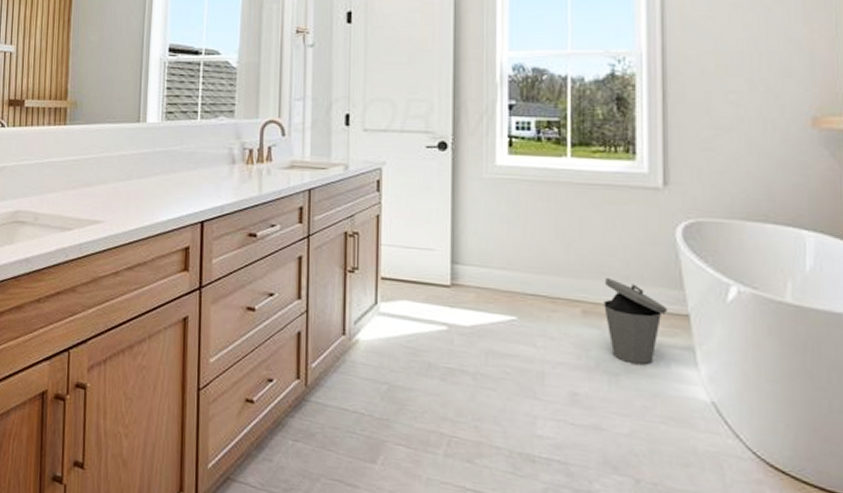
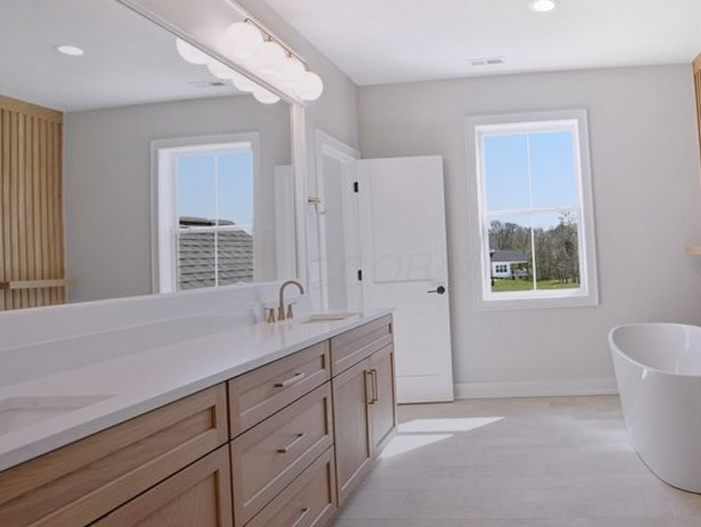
trash can: present [604,277,668,365] -> none [564,375,606,436]

